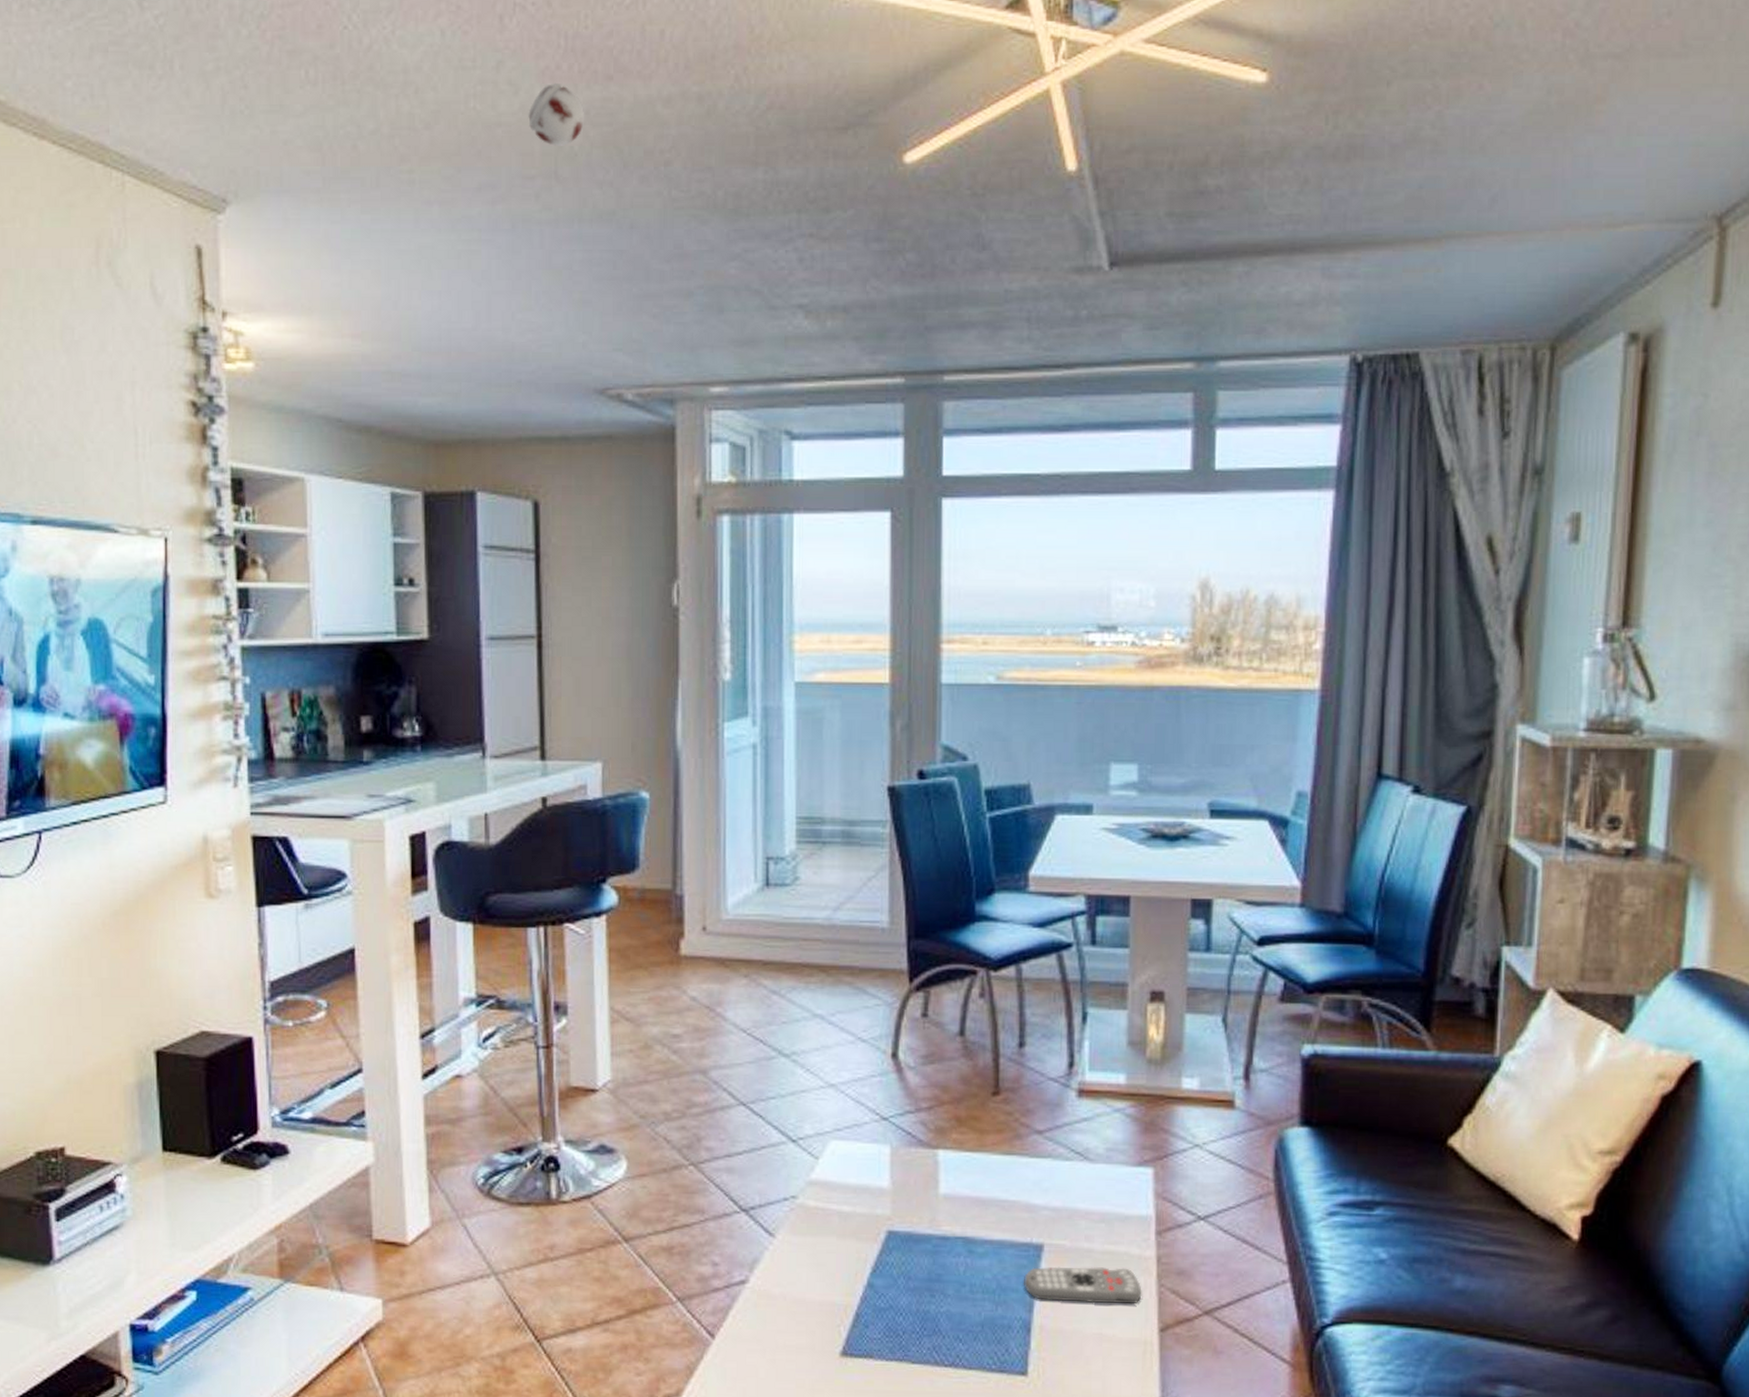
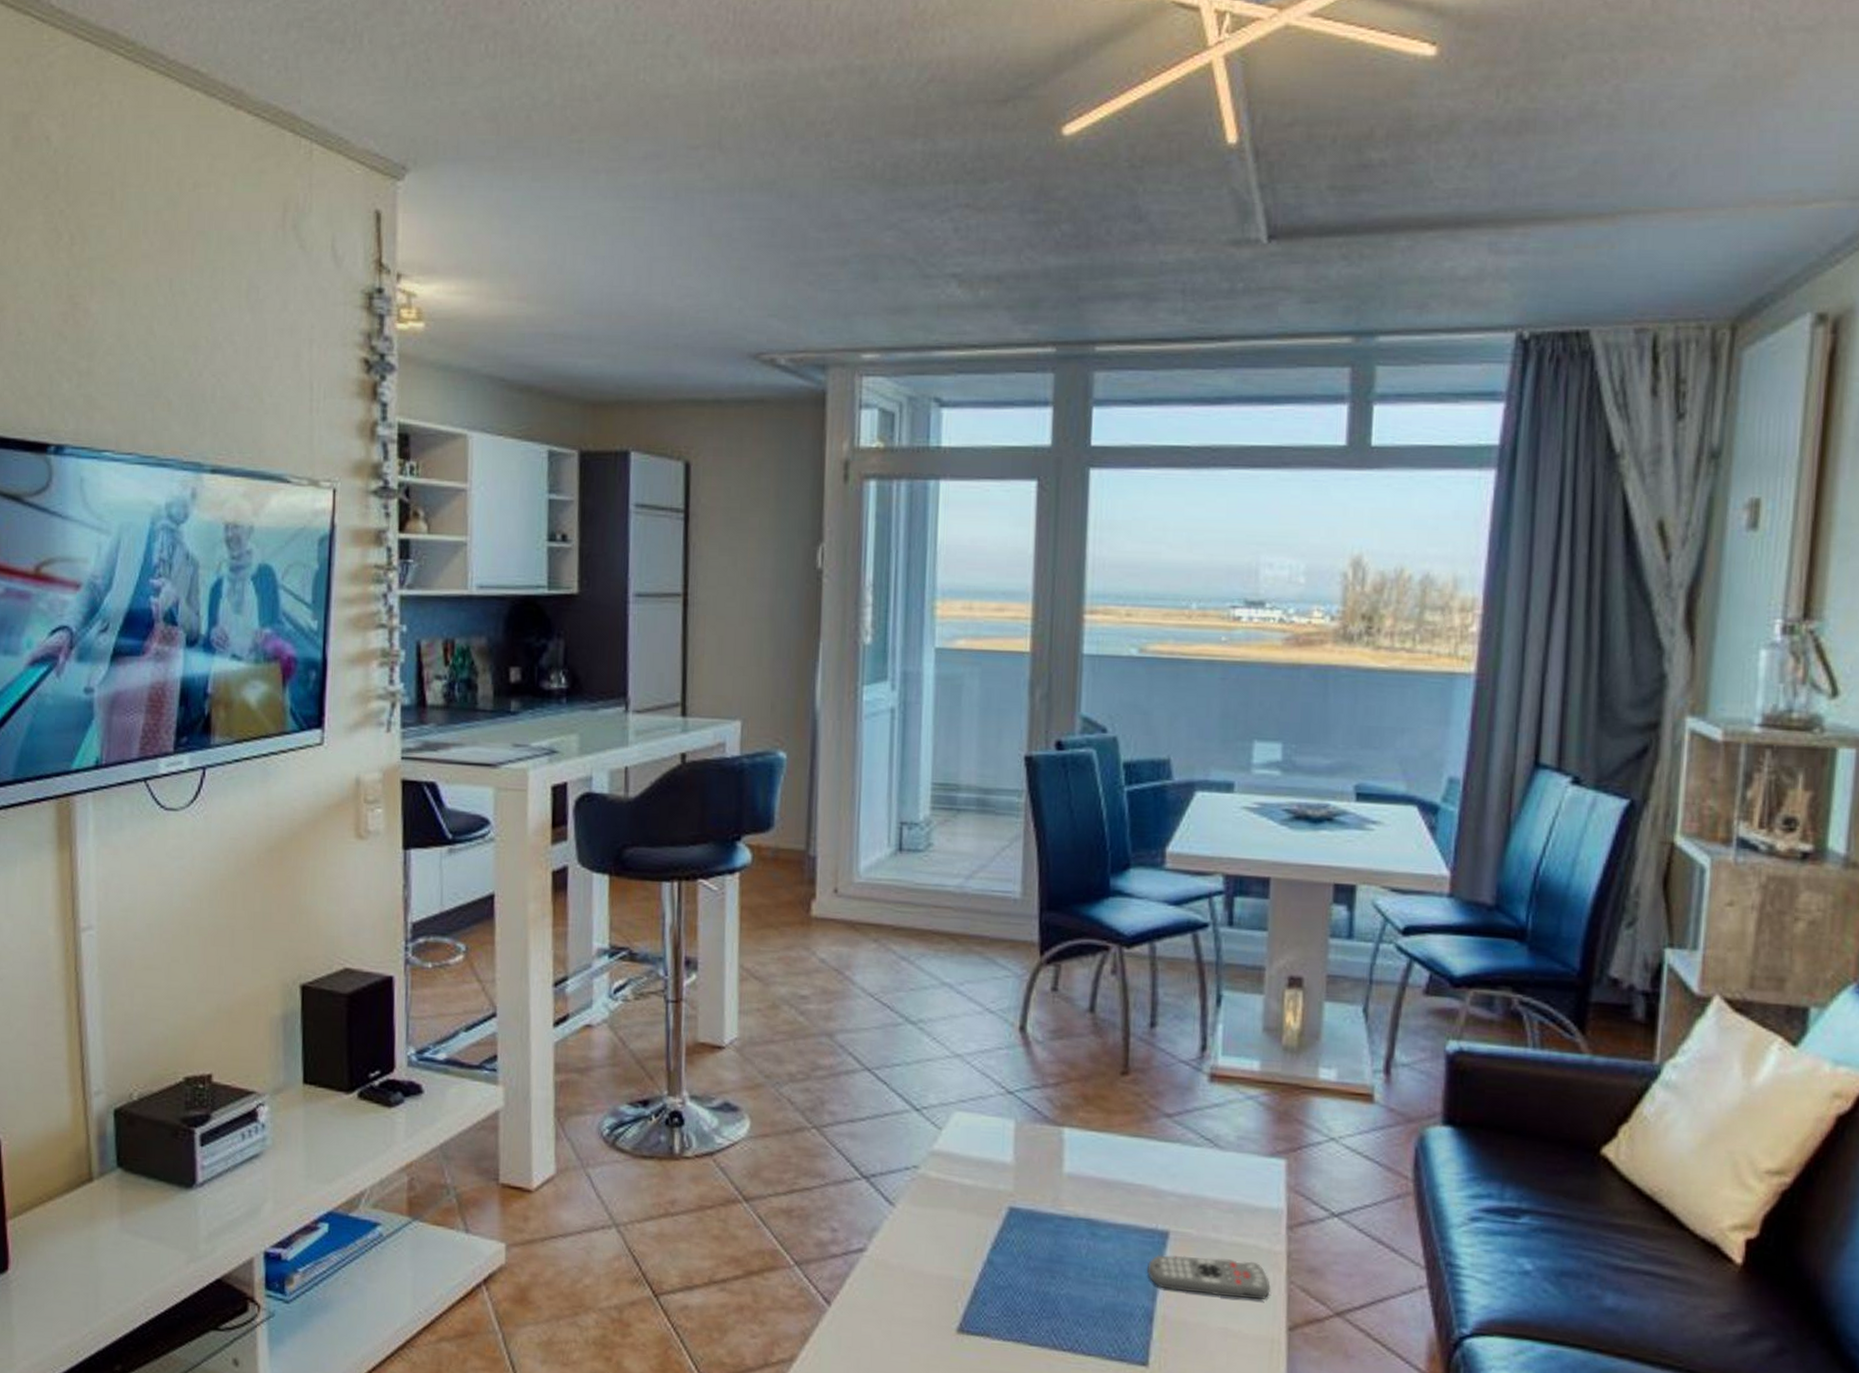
smoke detector: present [528,82,584,146] -> none [695,56,749,117]

